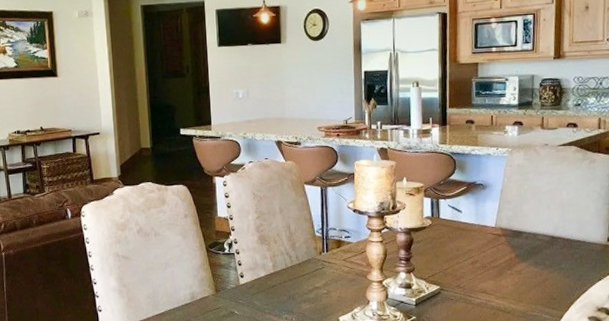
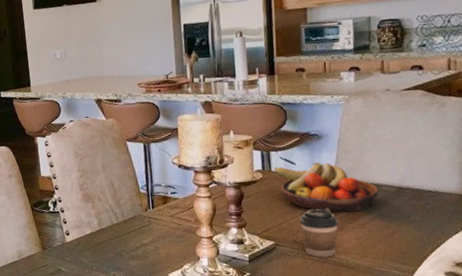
fruit bowl: none [442,210,535,260] -> present [273,161,380,213]
coffee cup: none [463,254,499,302] -> present [300,207,339,258]

